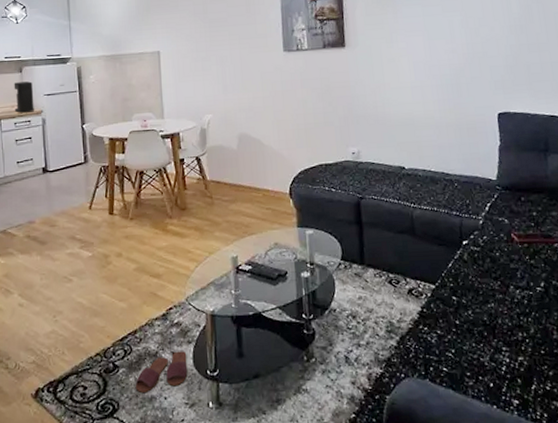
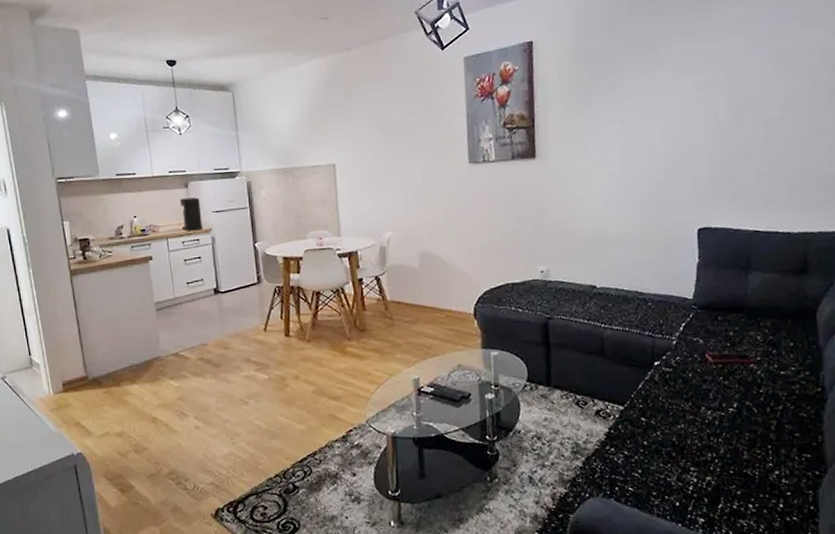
slippers: present [135,351,188,394] -> none [315,472,369,513]

